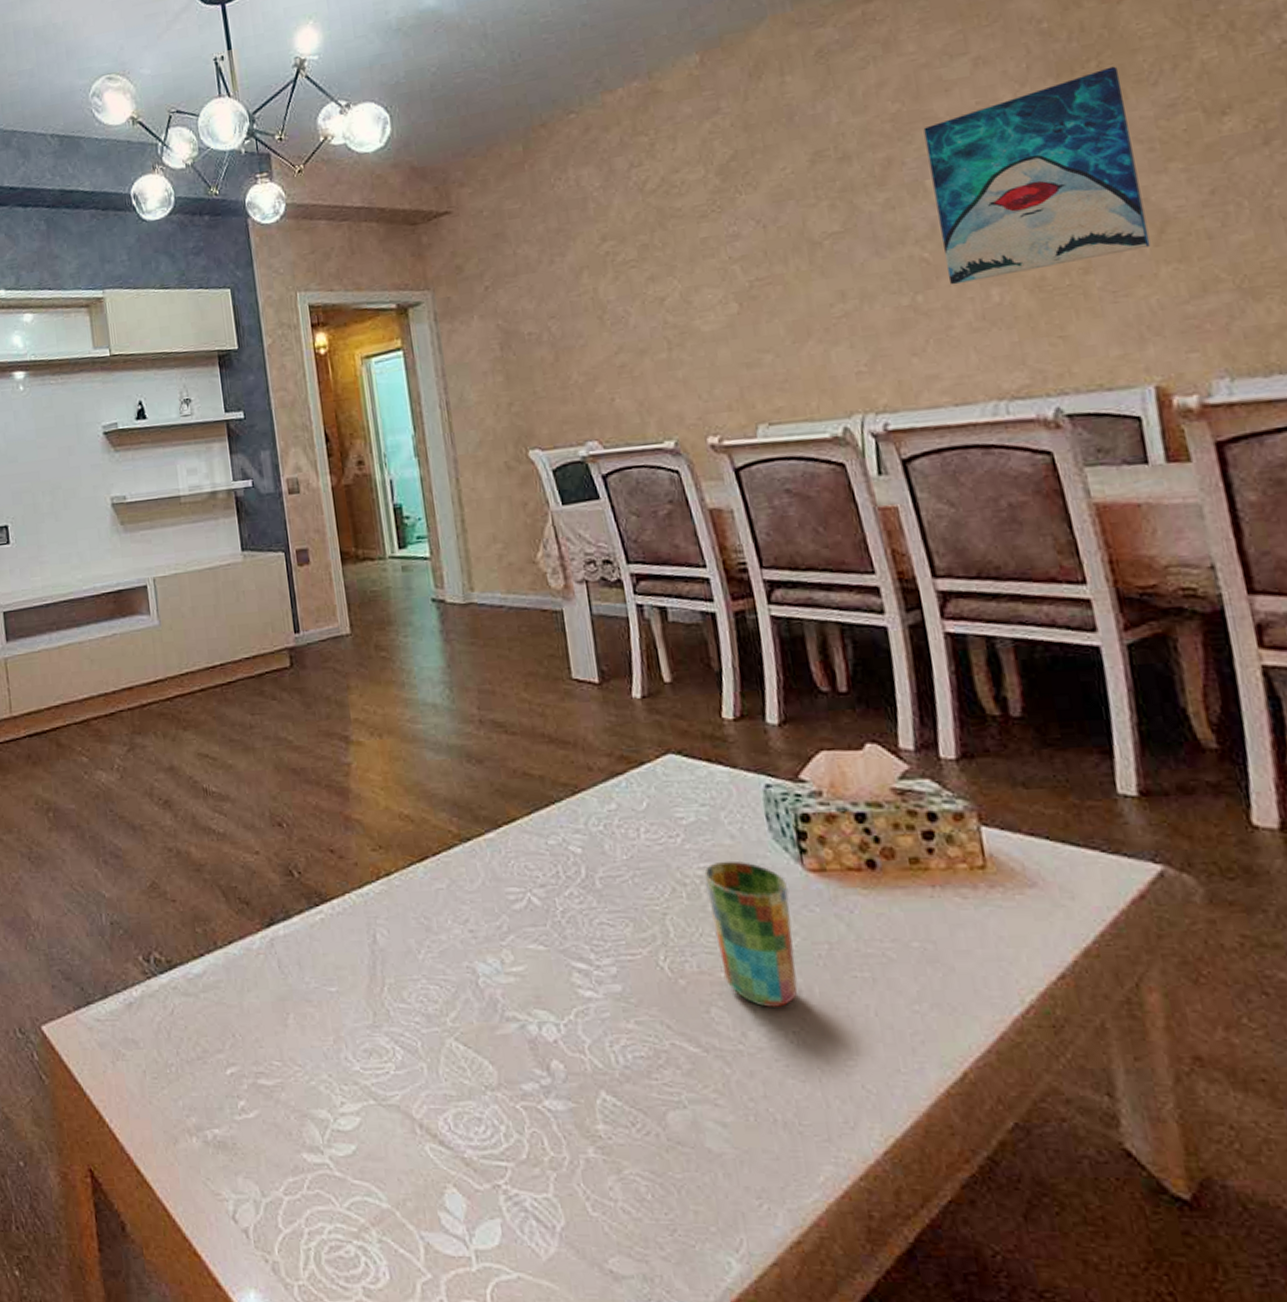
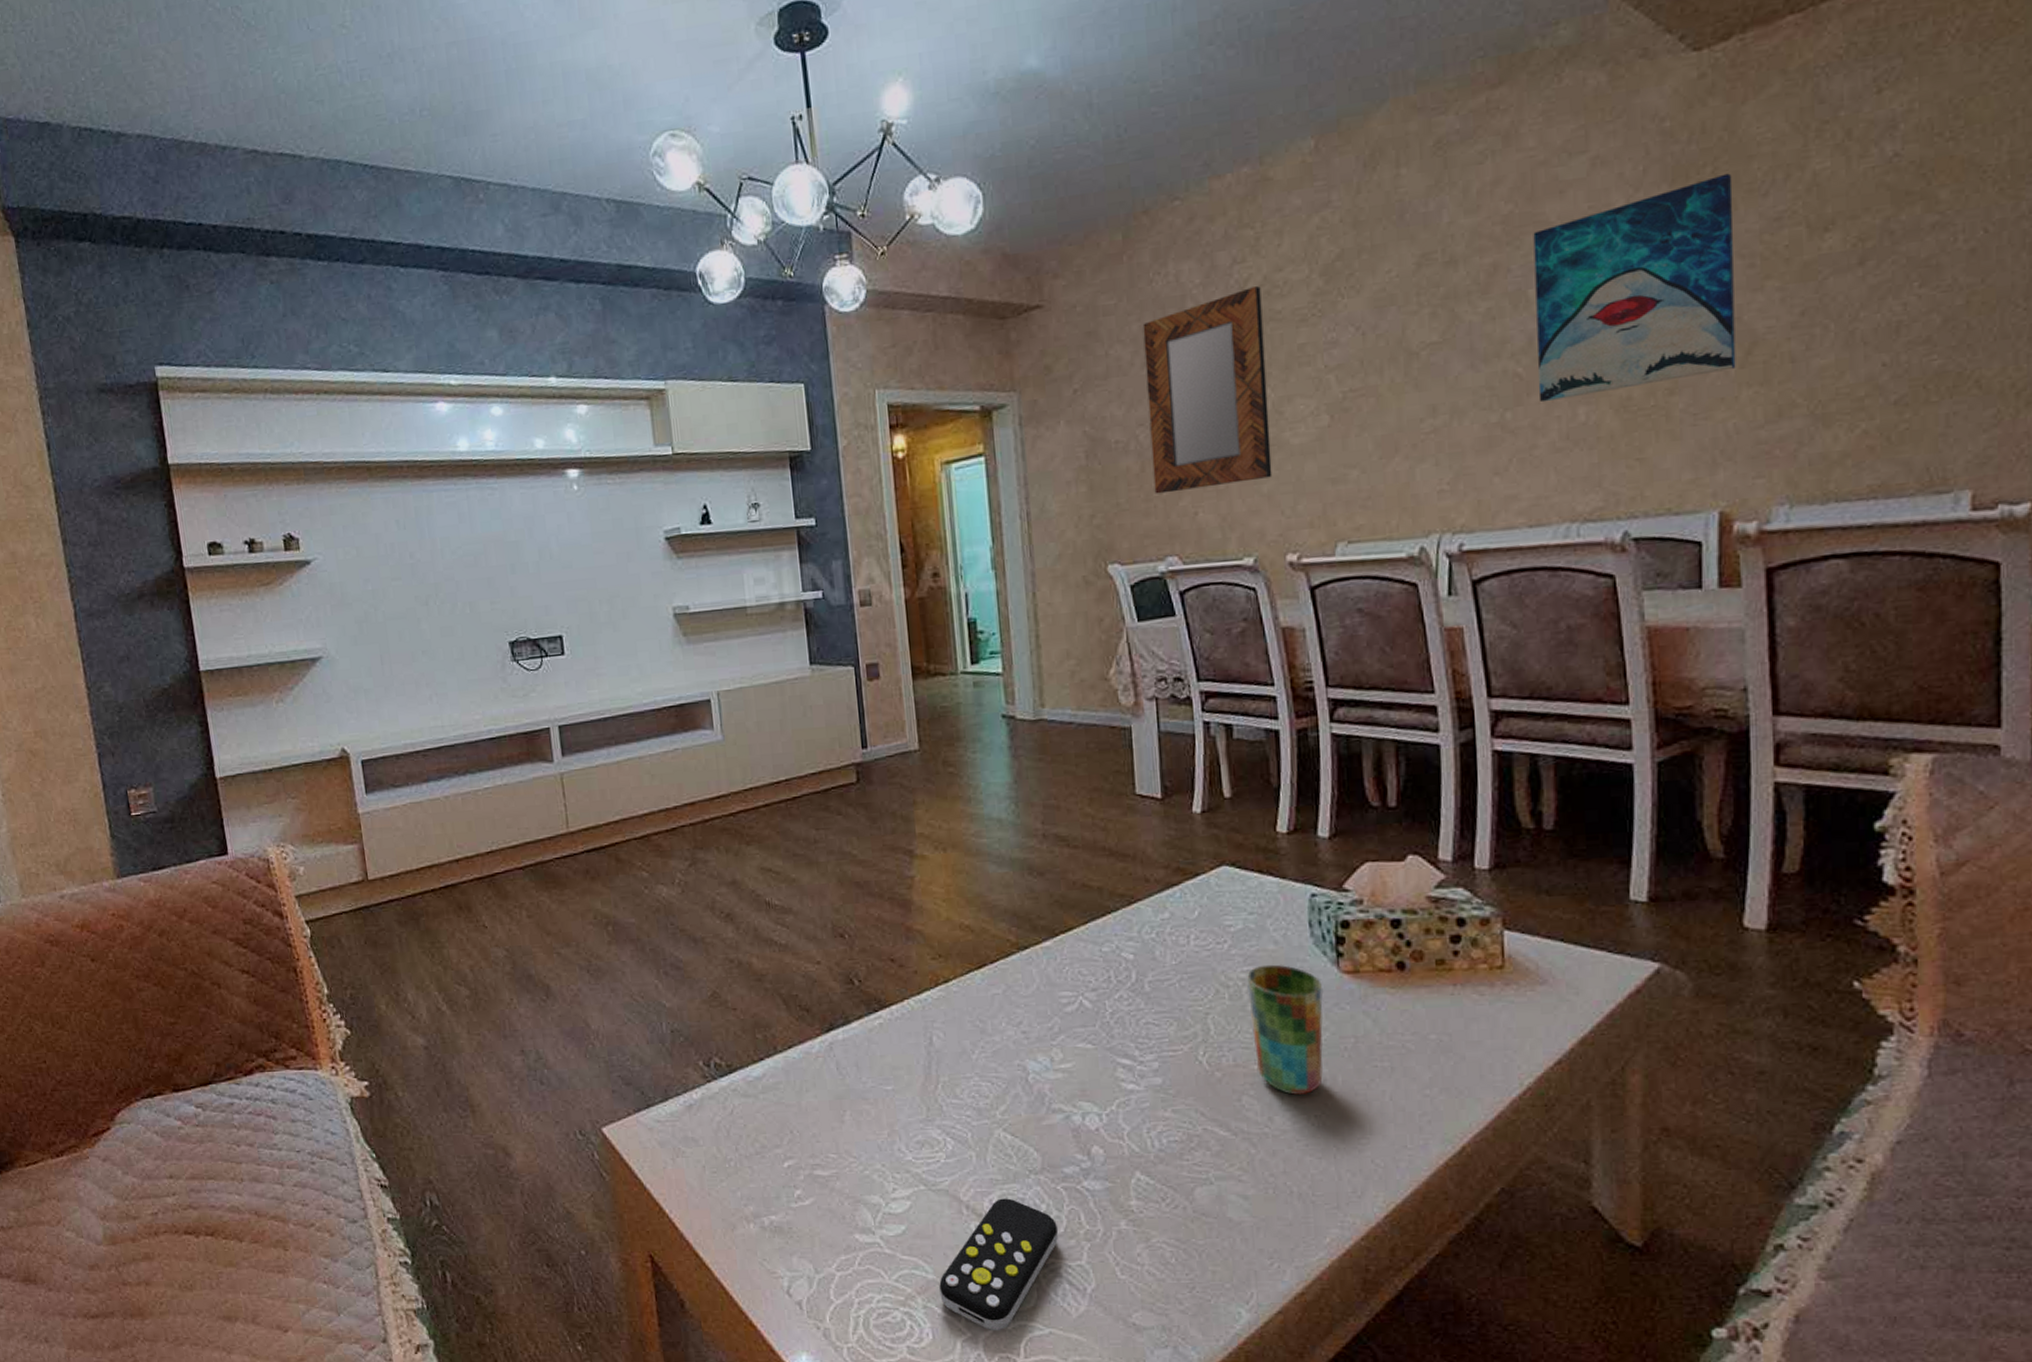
remote control: none [394,1117,521,1273] -> present [939,1198,1059,1331]
home mirror: none [547,186,686,382] -> present [1142,285,1272,494]

